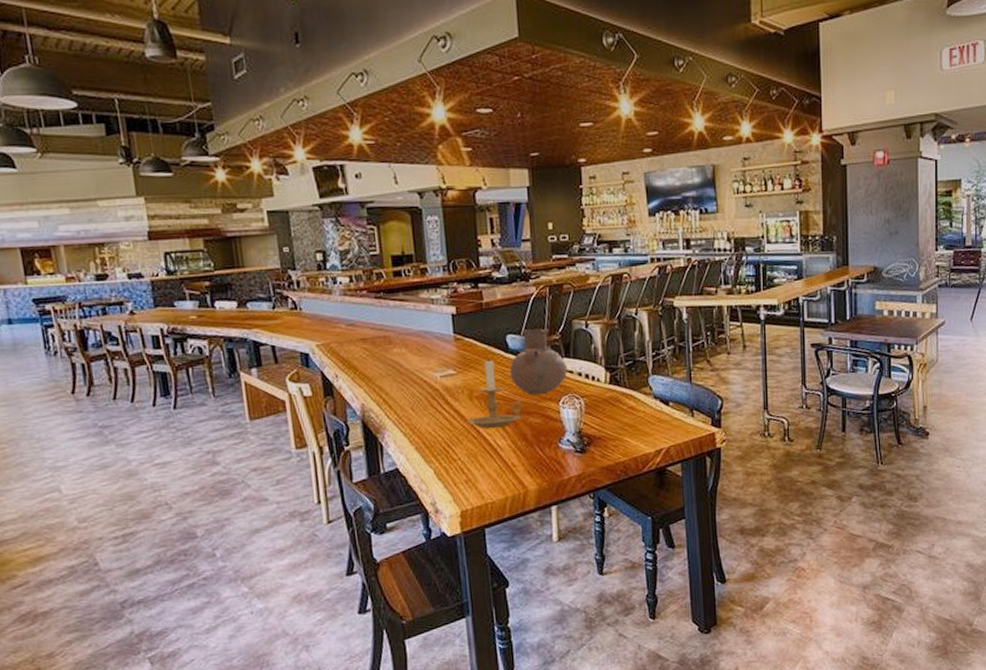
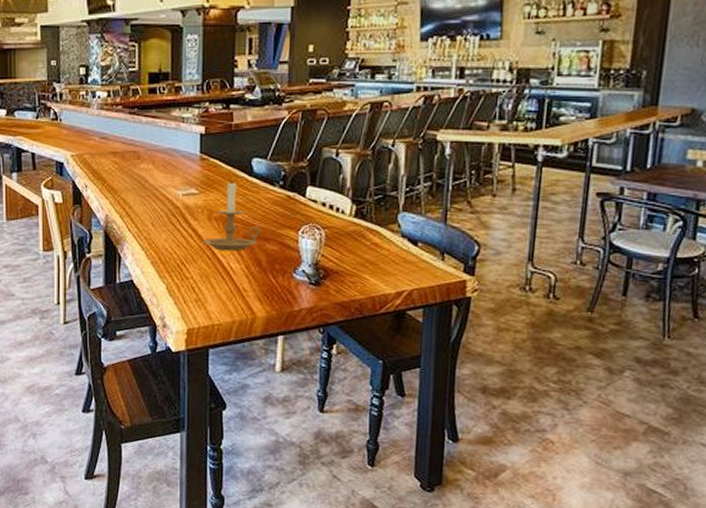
vase: present [510,328,567,396] -> none [252,154,311,222]

